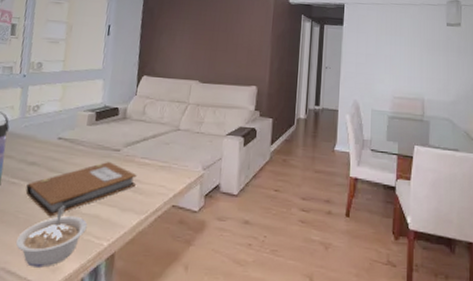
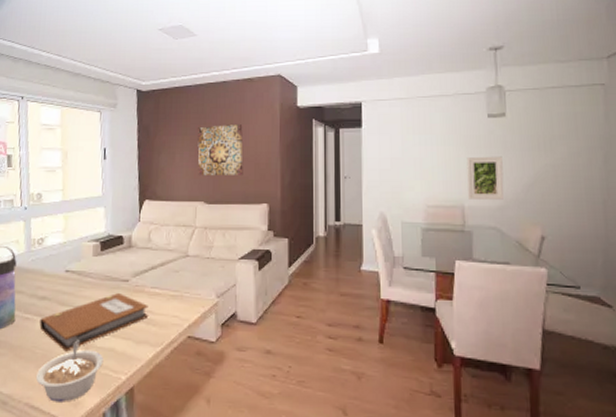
wall art: none [195,13,240,59] -> present [197,125,243,176]
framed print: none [428,57,457,96] -> present [466,156,504,200]

